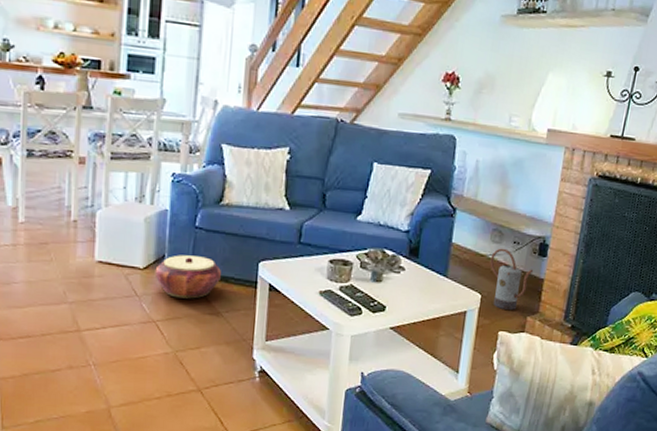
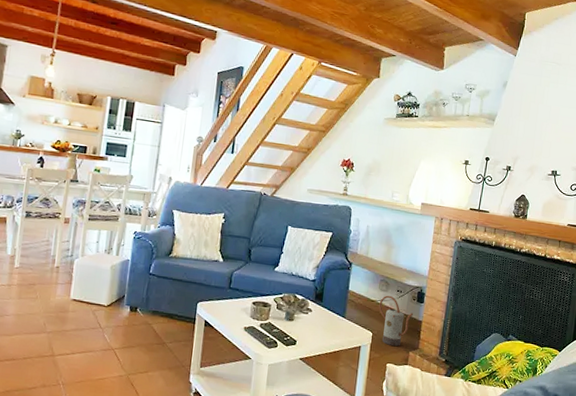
woven basket: present [154,255,221,299] -> none [116,295,168,331]

